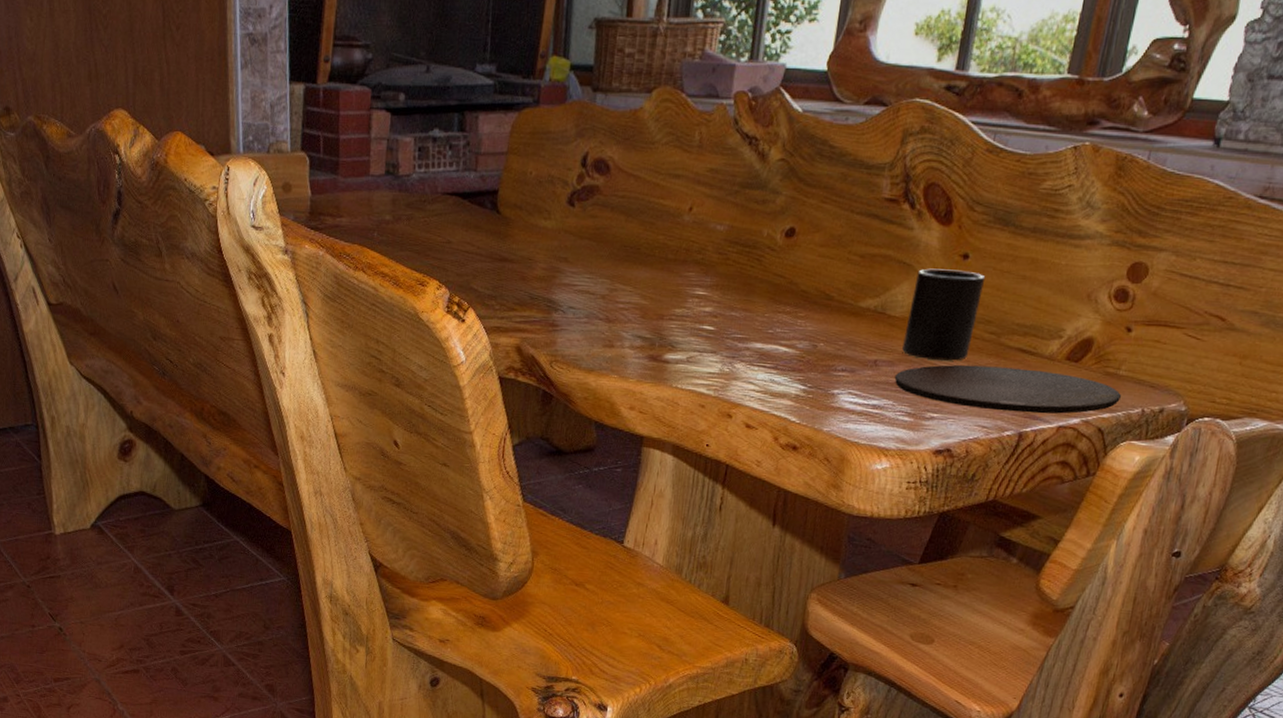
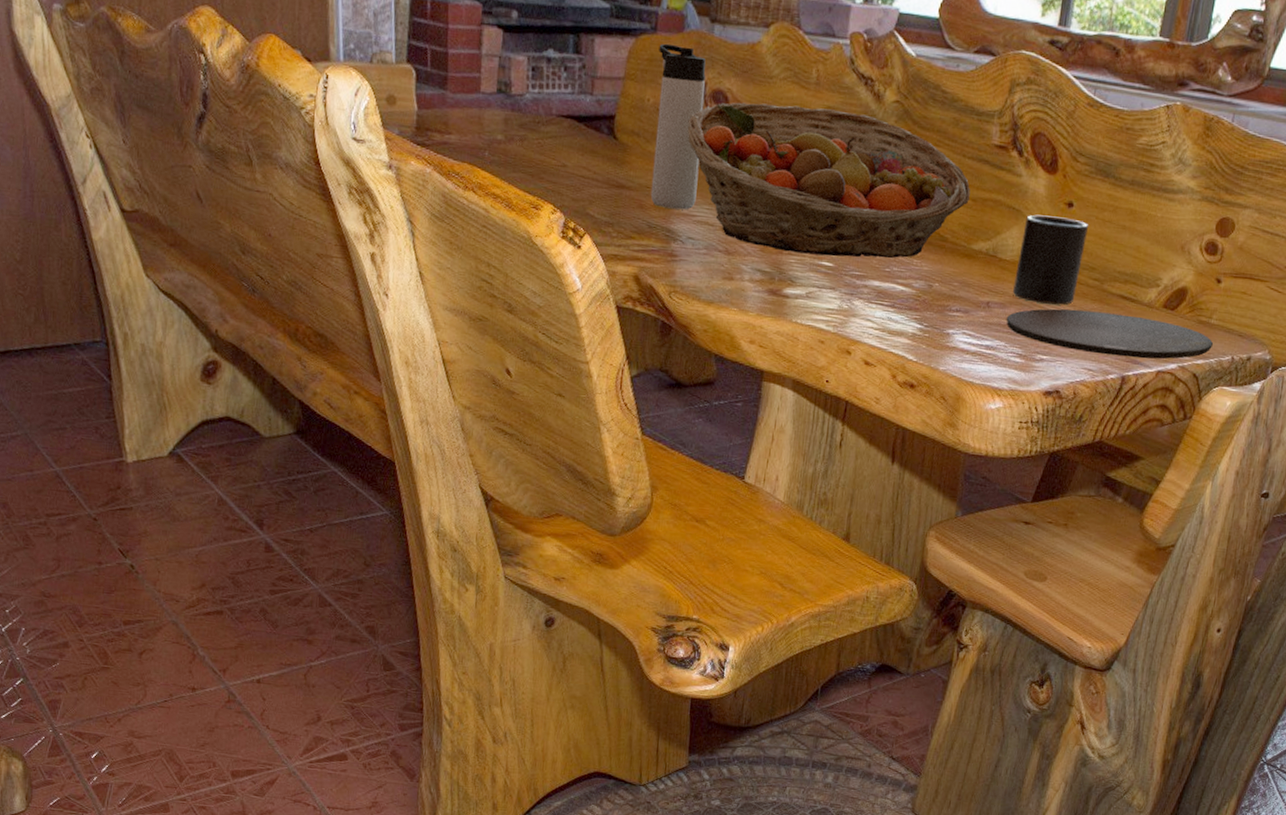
thermos bottle: none [532,115,588,280] -> present [650,43,706,210]
fruit basket: none [569,169,859,320] -> present [688,102,971,258]

